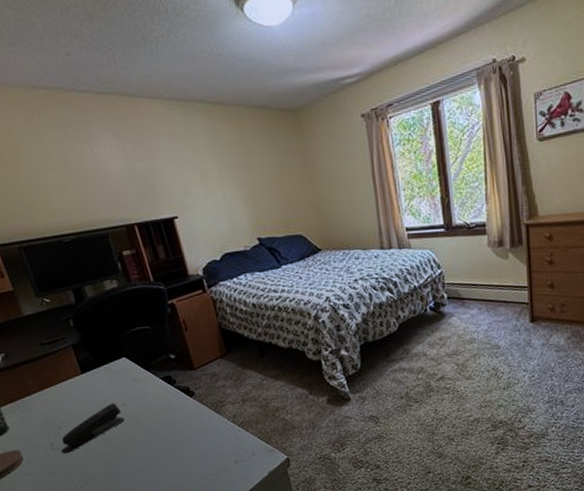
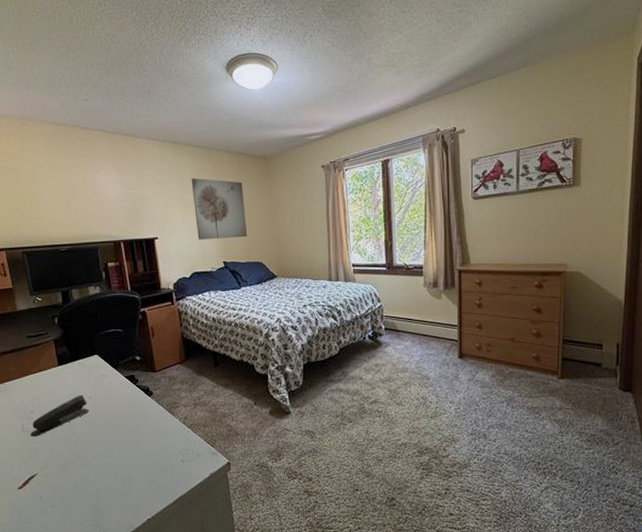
wall art: none [208,141,283,215] -> present [191,178,248,240]

